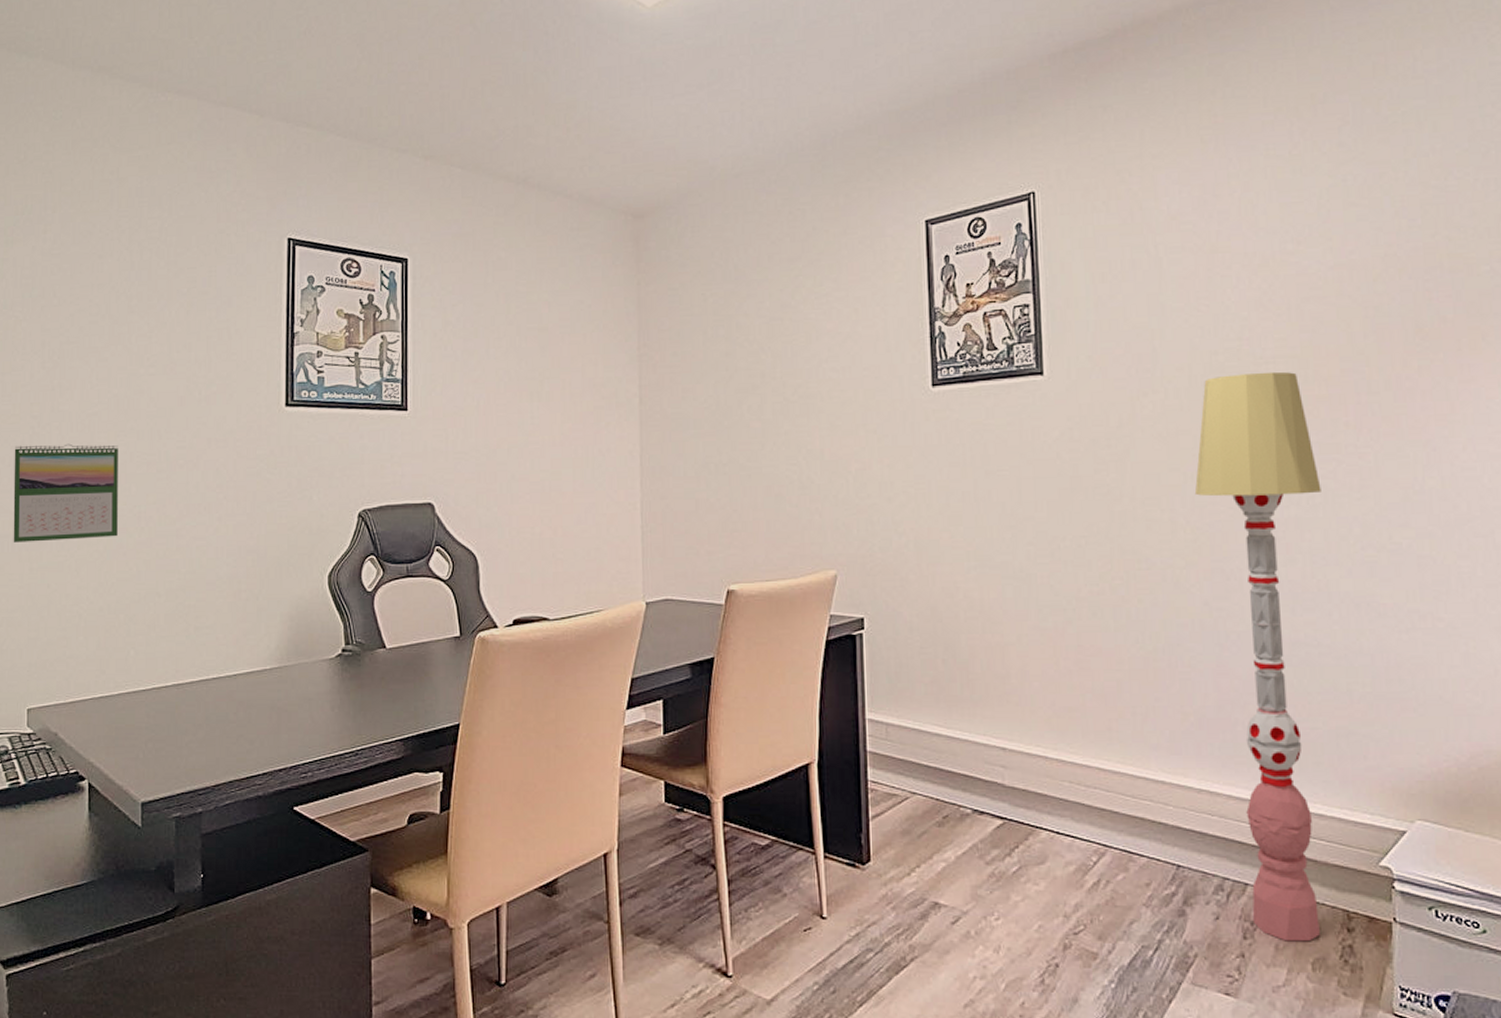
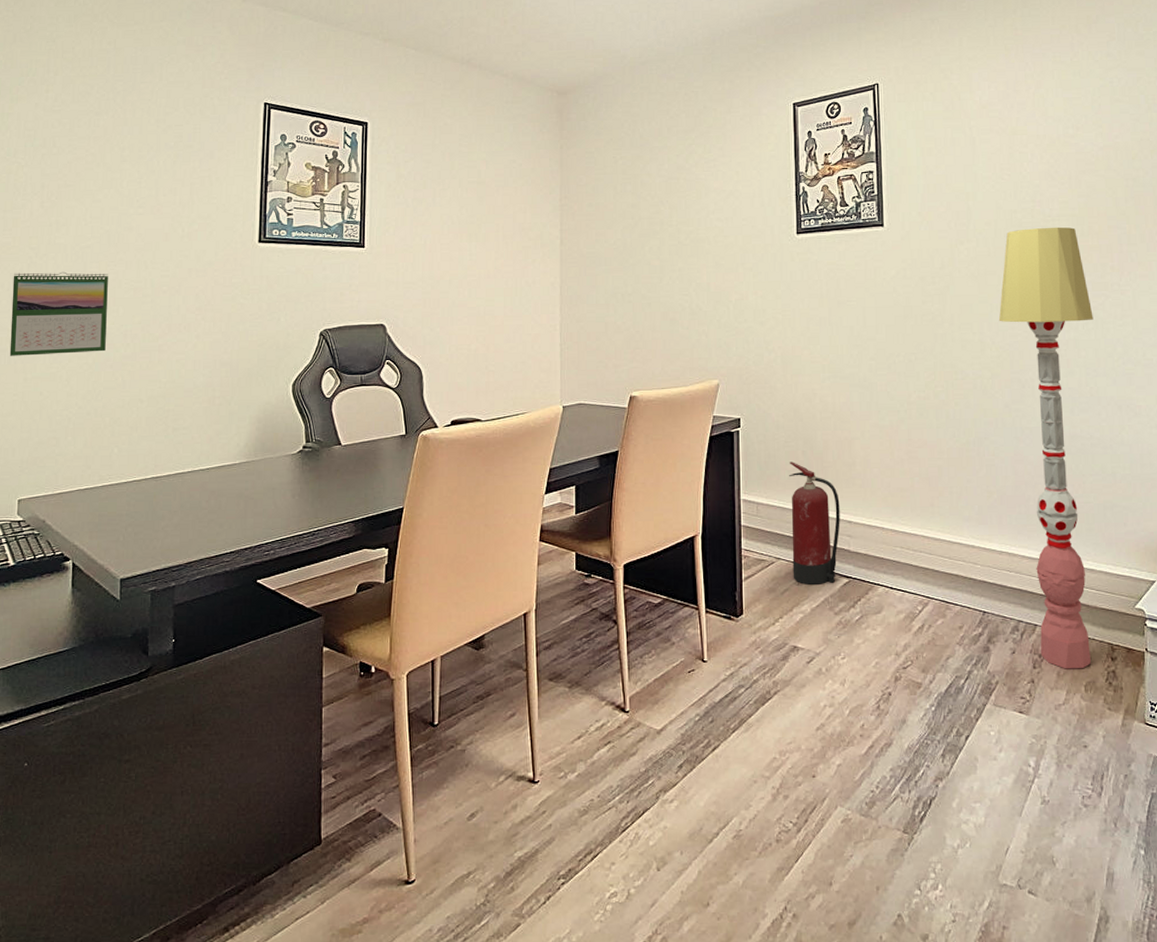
fire extinguisher: none [926,673,992,826] -> present [789,462,840,585]

